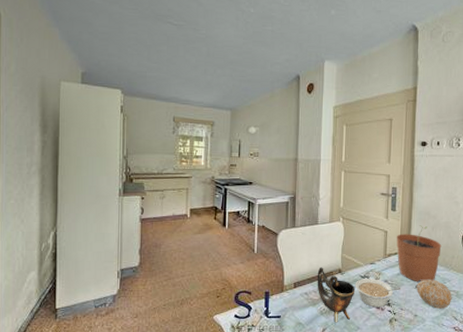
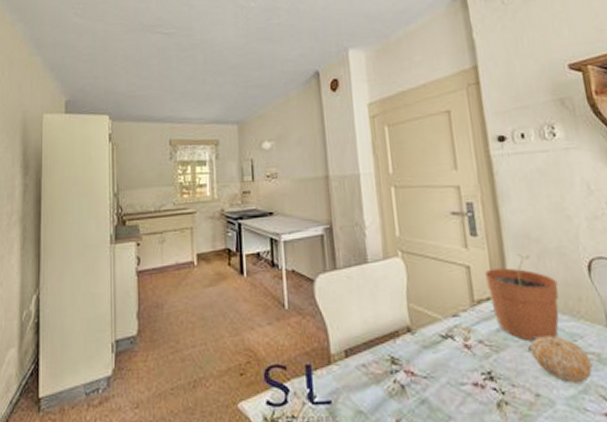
cup: present [317,266,356,323] -> none [376,323,437,410]
legume: present [355,279,401,308] -> none [434,339,507,384]

